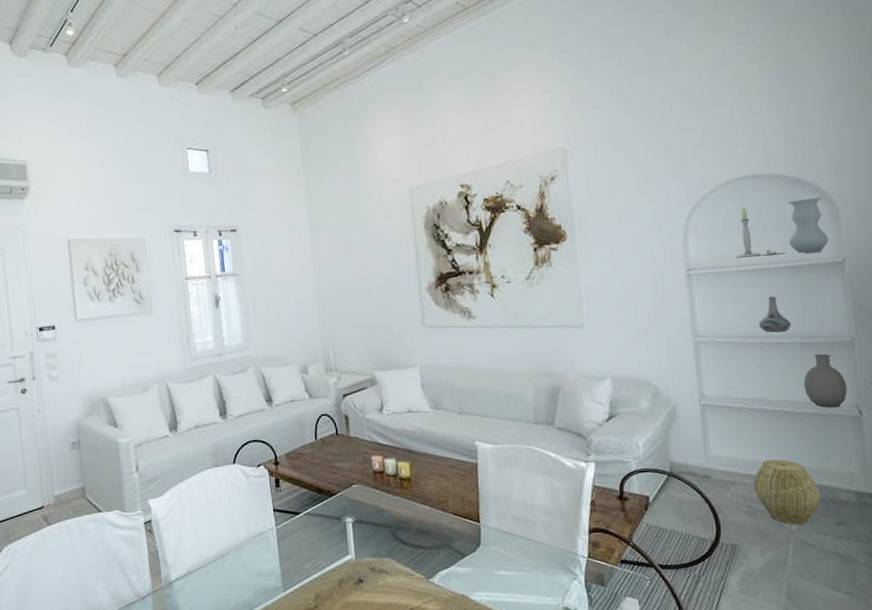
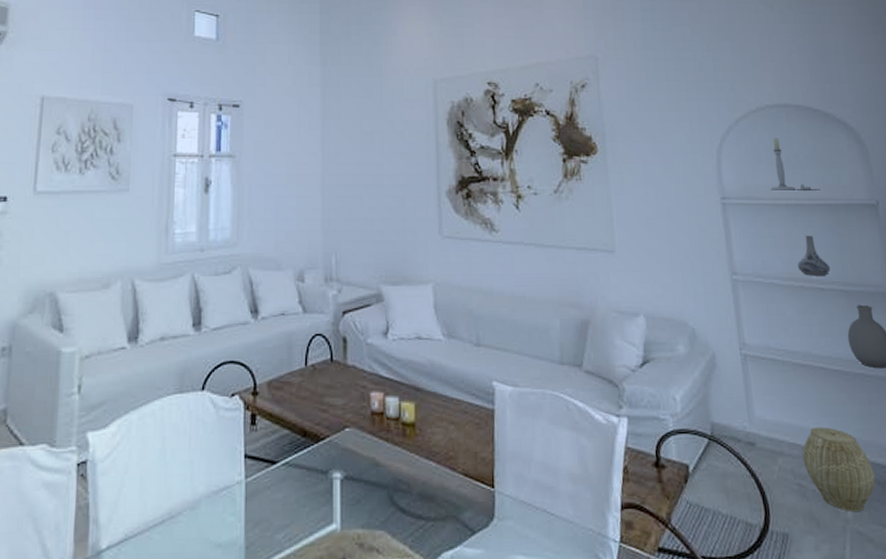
vase: present [788,197,829,254] -> none [819,134,862,192]

